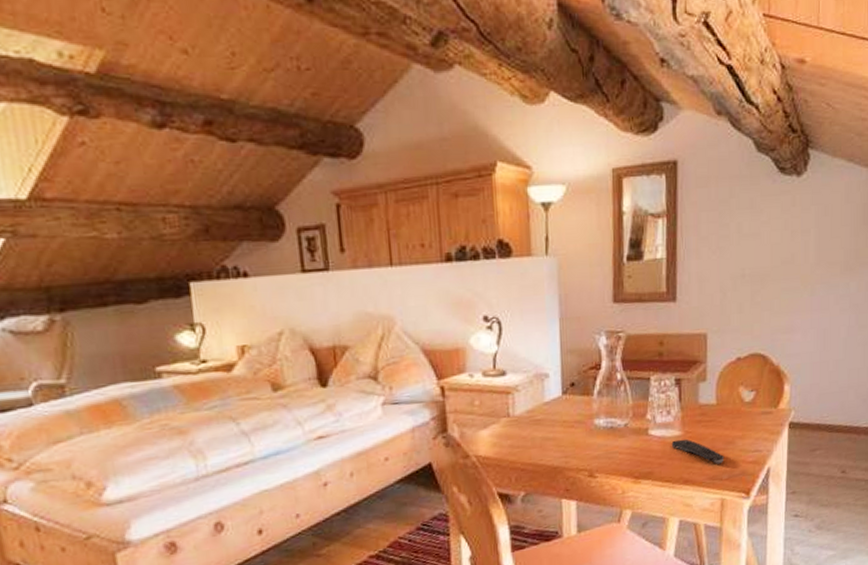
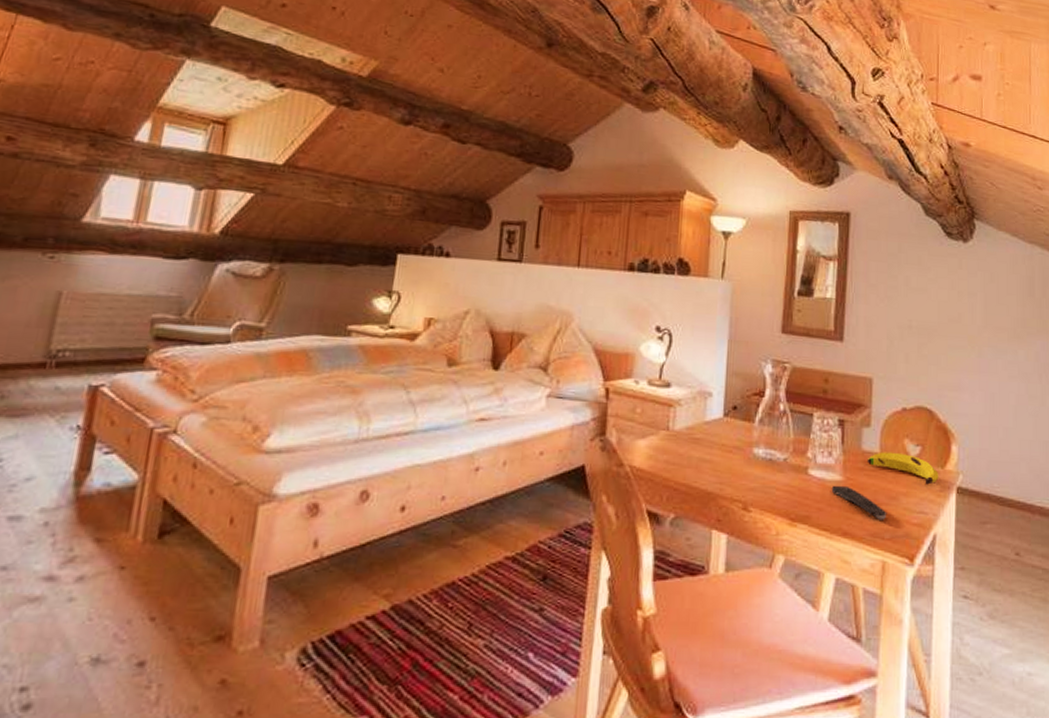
banana: none [704,400,772,426] -> present [867,451,939,485]

